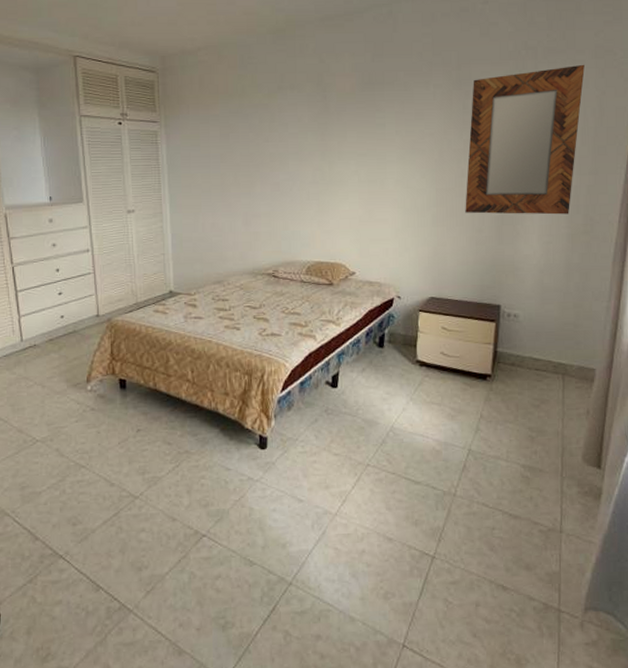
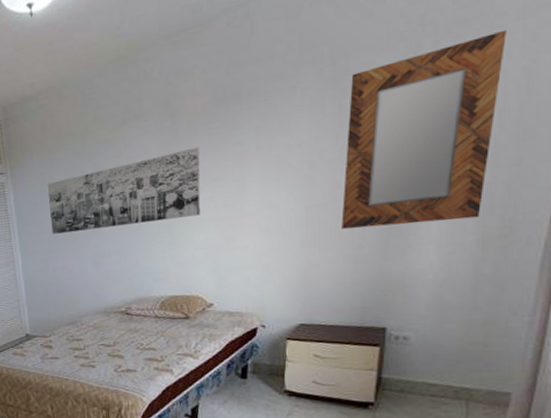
wall art: none [201,123,347,189] -> present [47,147,201,234]

